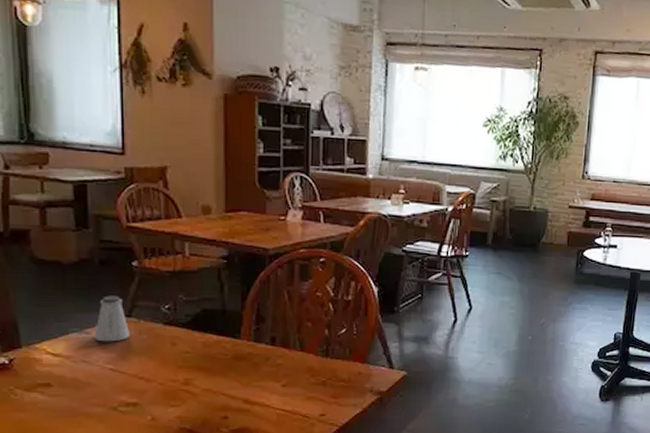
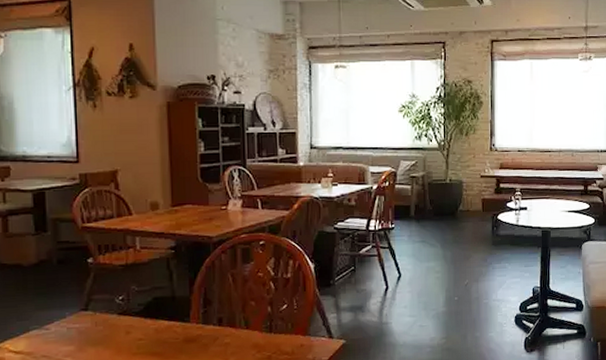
saltshaker: present [94,295,129,342] -> none [53,291,86,337]

